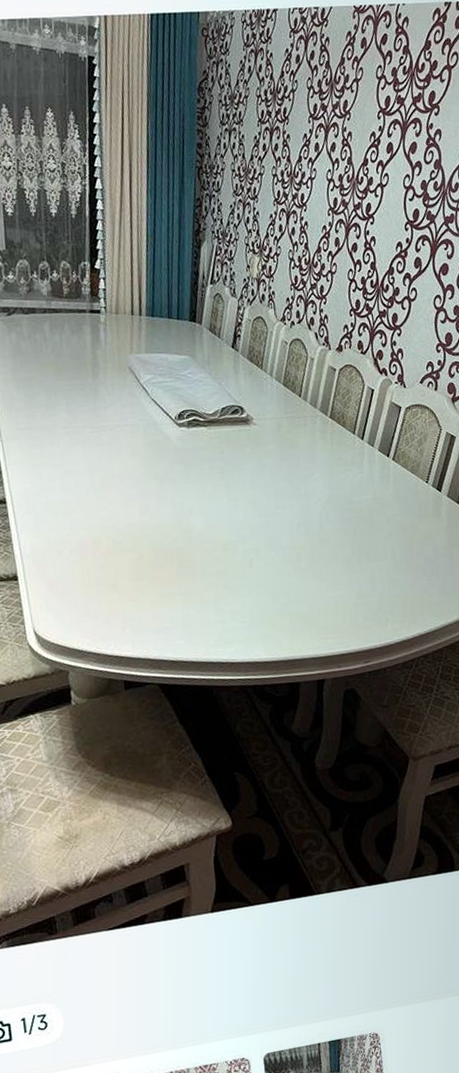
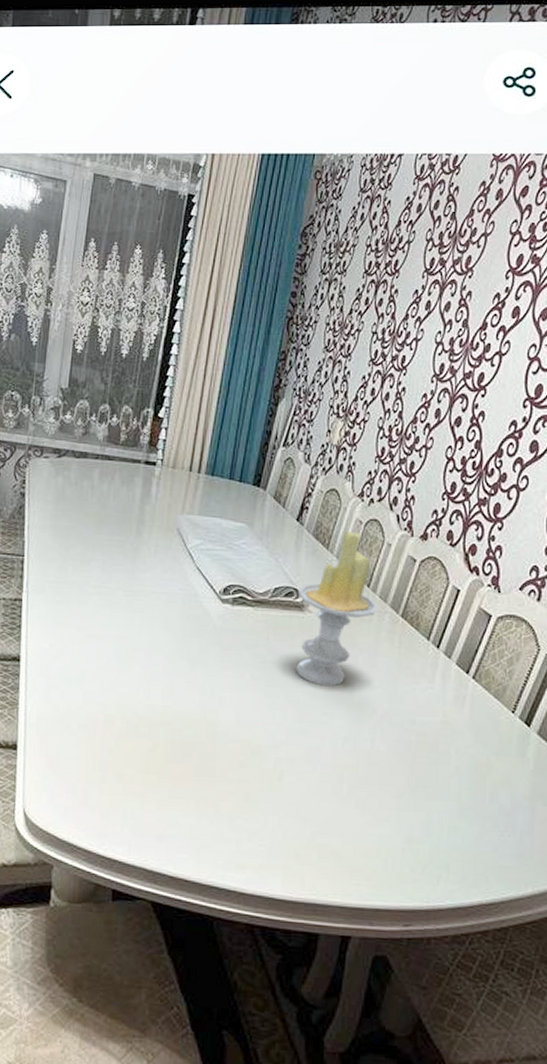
candle: none [241,351,311,484] -> present [296,531,379,687]

